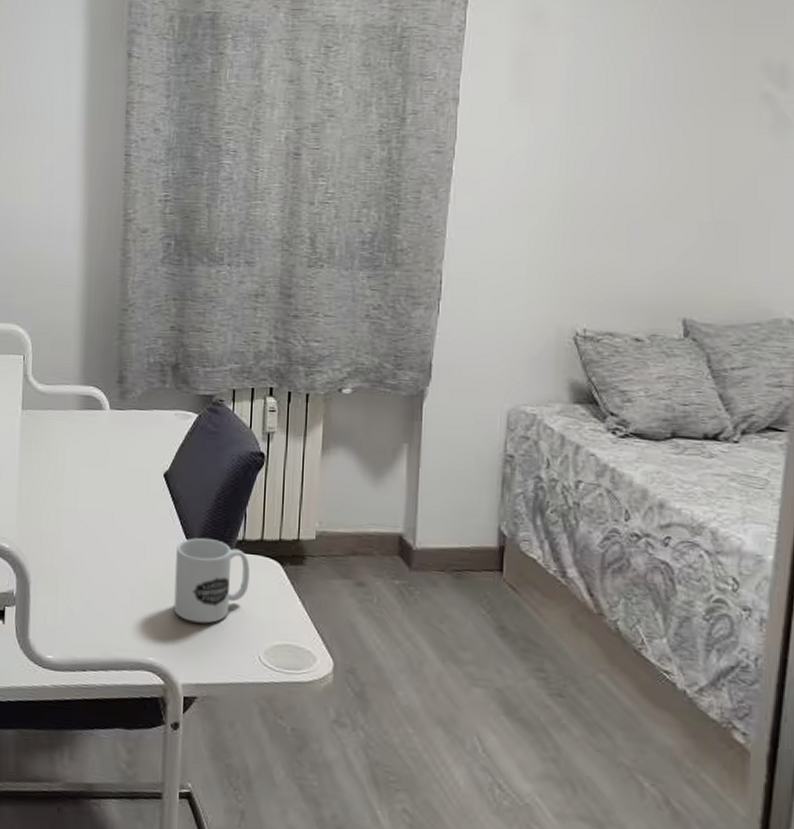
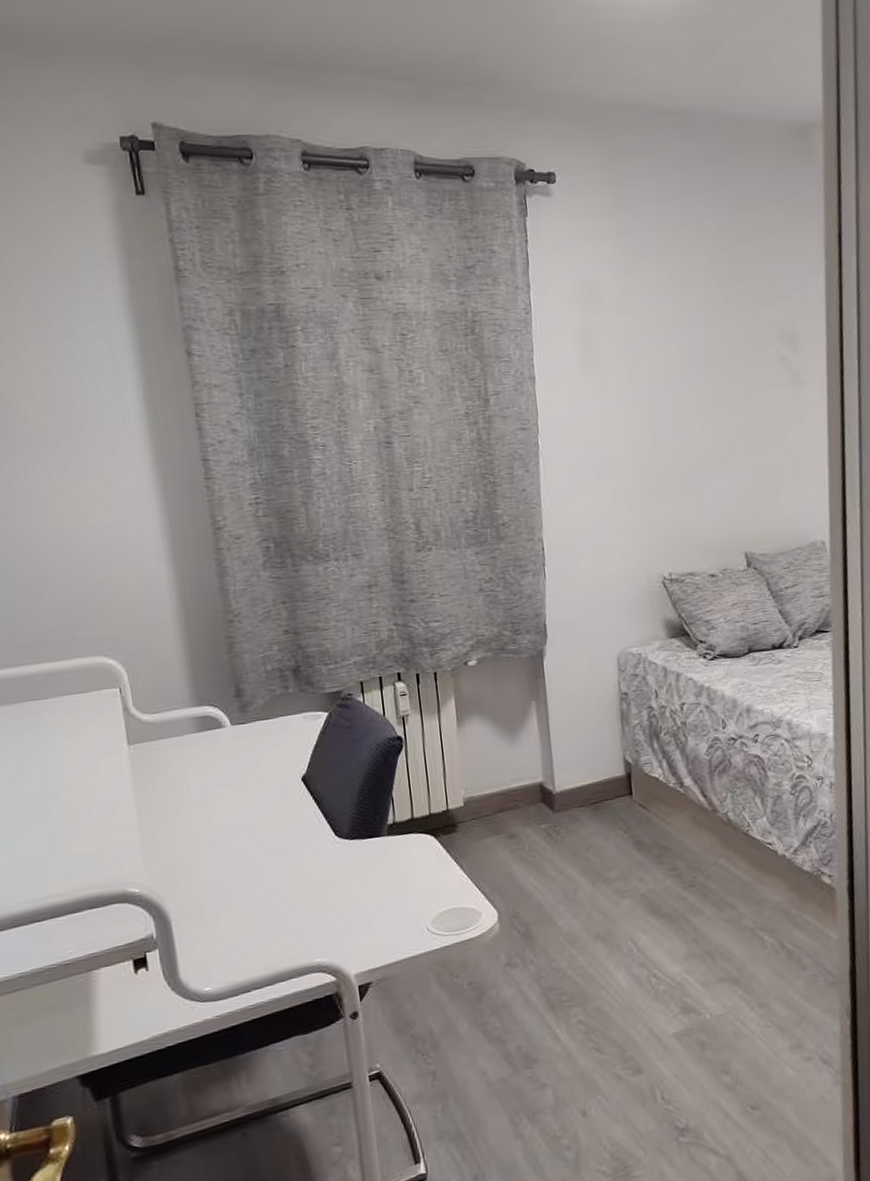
mug: present [174,537,250,624] -> none [327,829,407,914]

